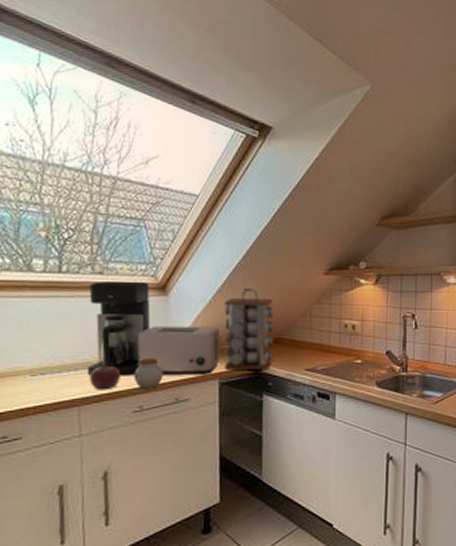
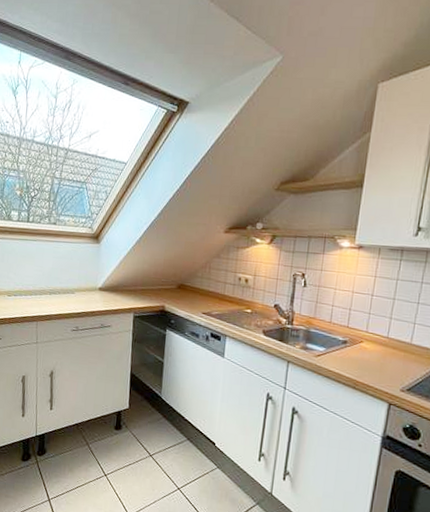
coffee maker: present [86,280,150,376] -> none [42,229,87,303]
fruit: present [89,362,121,390] -> none [44,291,65,312]
jar: present [133,357,164,388] -> none [73,290,94,315]
toaster: present [137,325,222,374] -> none [76,266,138,308]
spice rack: present [224,287,274,371] -> none [138,240,180,310]

